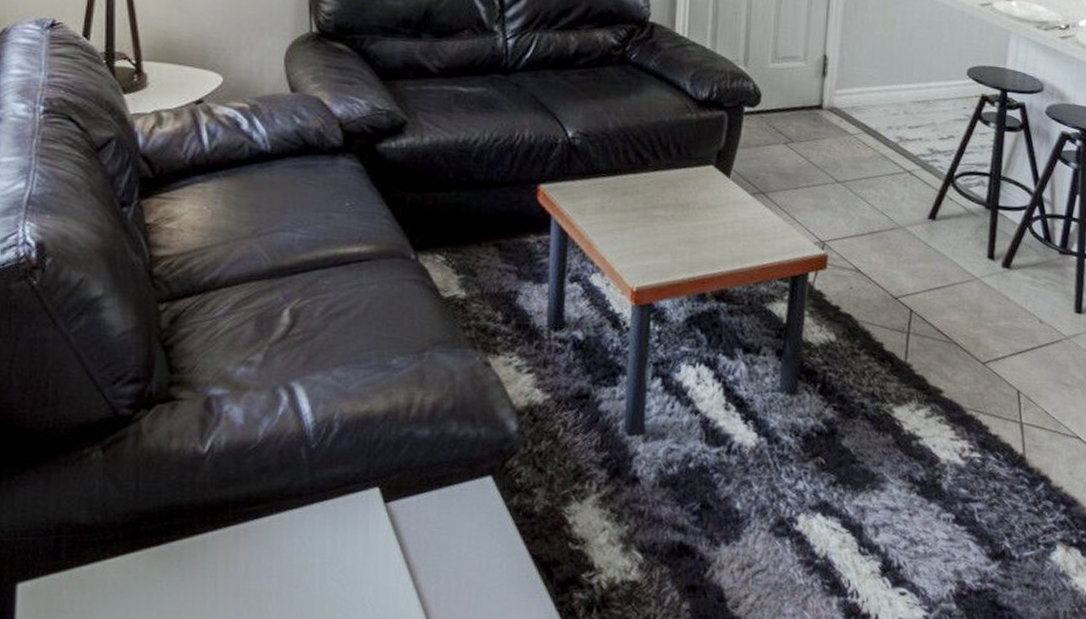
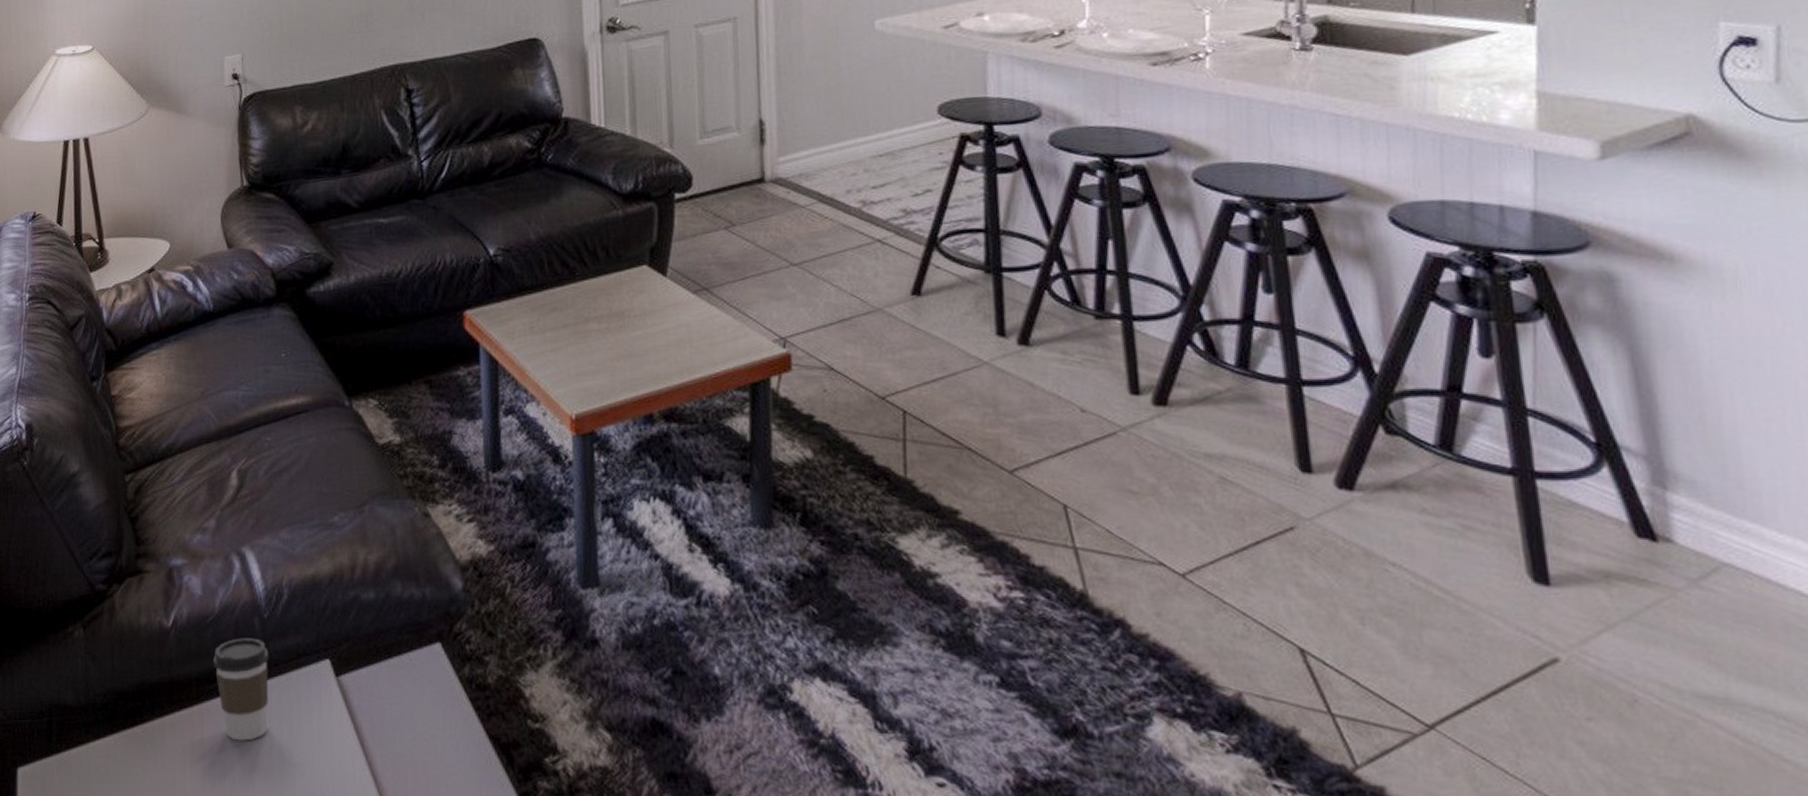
coffee cup: none [254,465,315,559] -> present [213,638,269,741]

